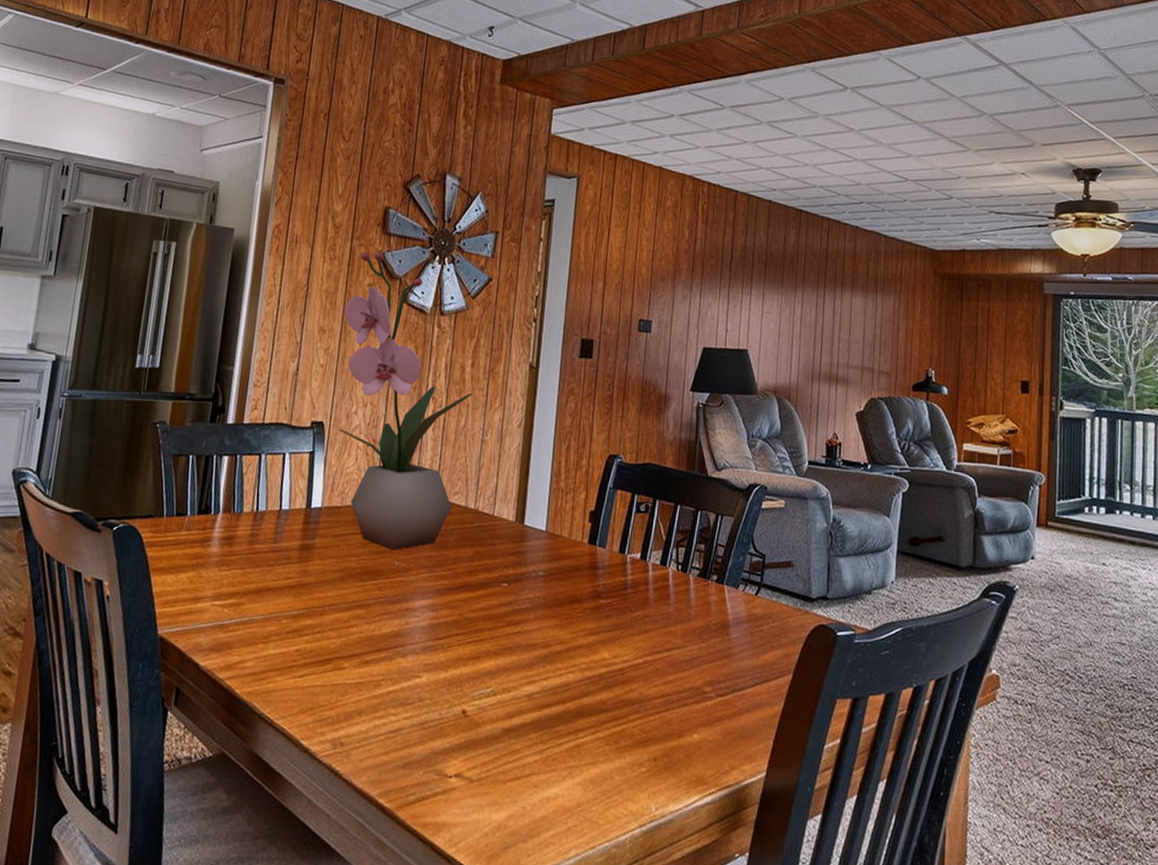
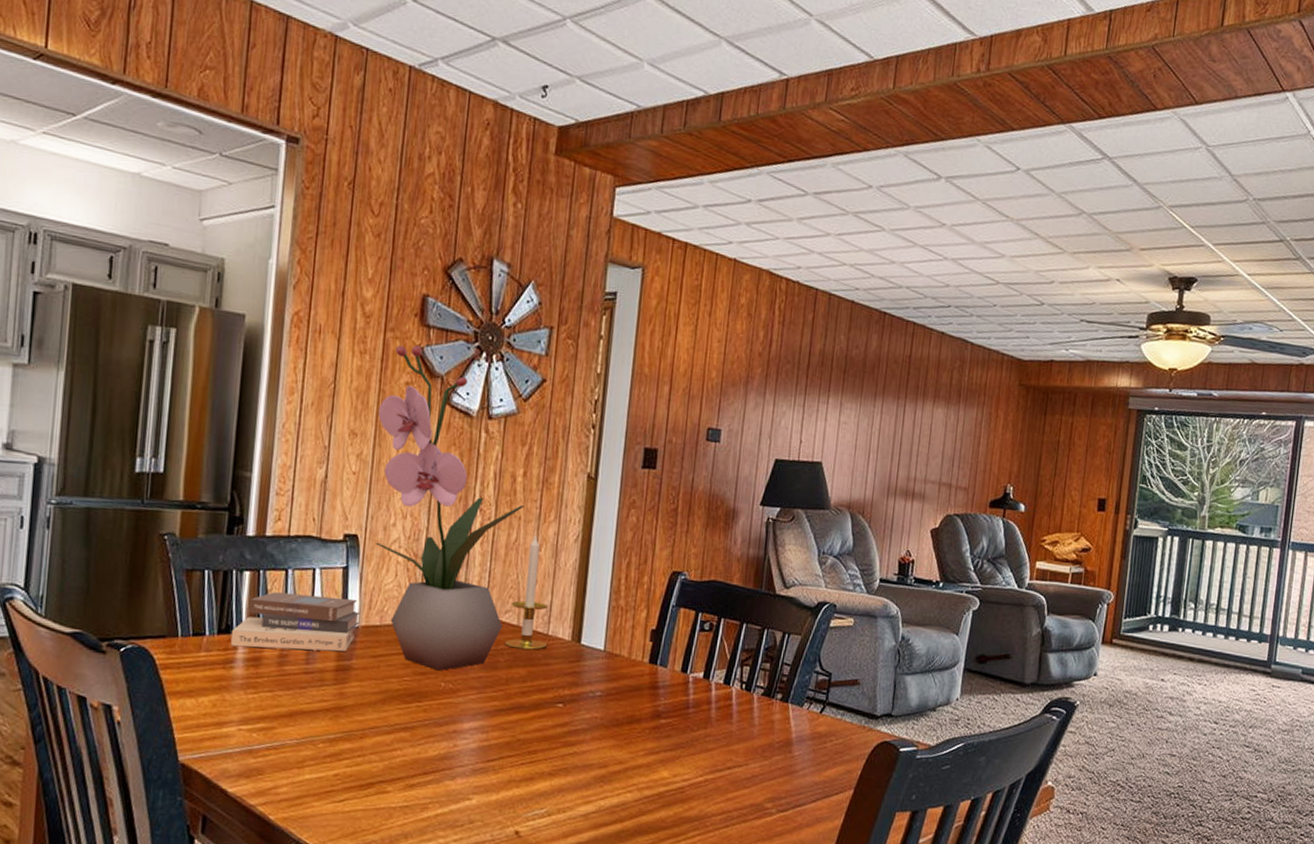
books: none [208,475,324,532] -> present [230,592,361,652]
candle: none [454,420,494,531] -> present [505,534,548,650]

